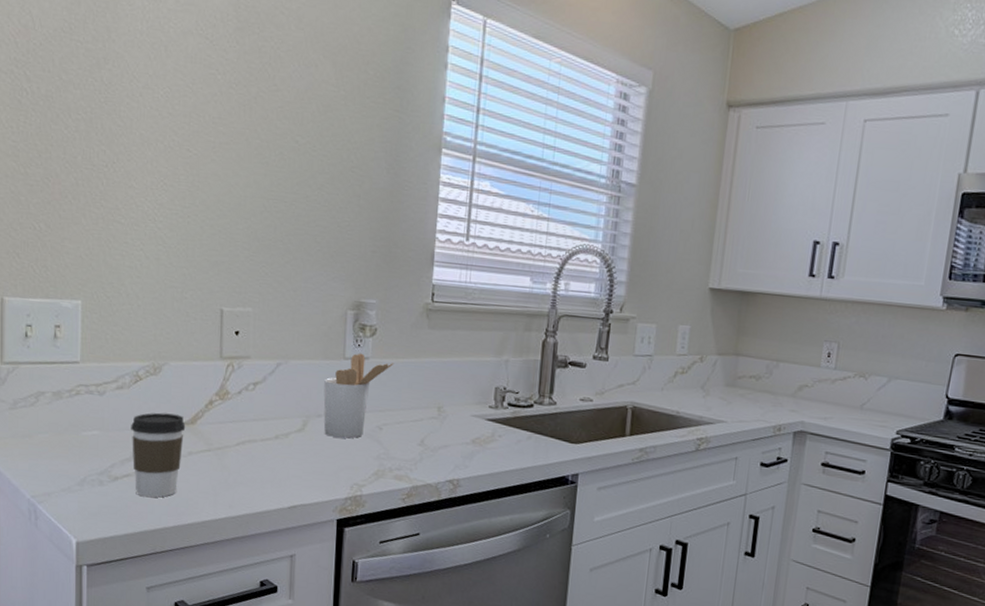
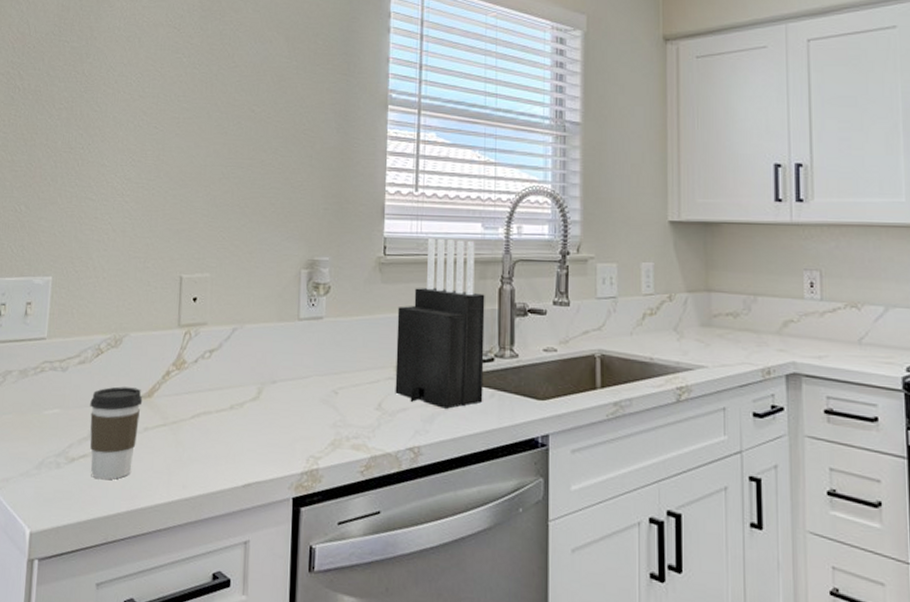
utensil holder: present [323,353,394,439] -> none [278,312,349,406]
knife block: none [437,289,529,448] -> present [395,239,485,409]

